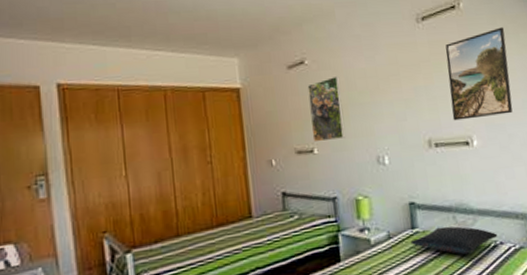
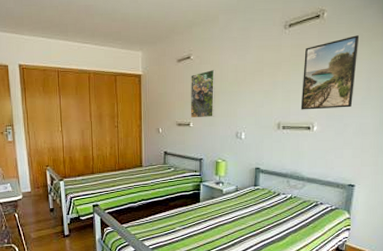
pillow: present [410,226,498,255] -> none [252,187,319,208]

